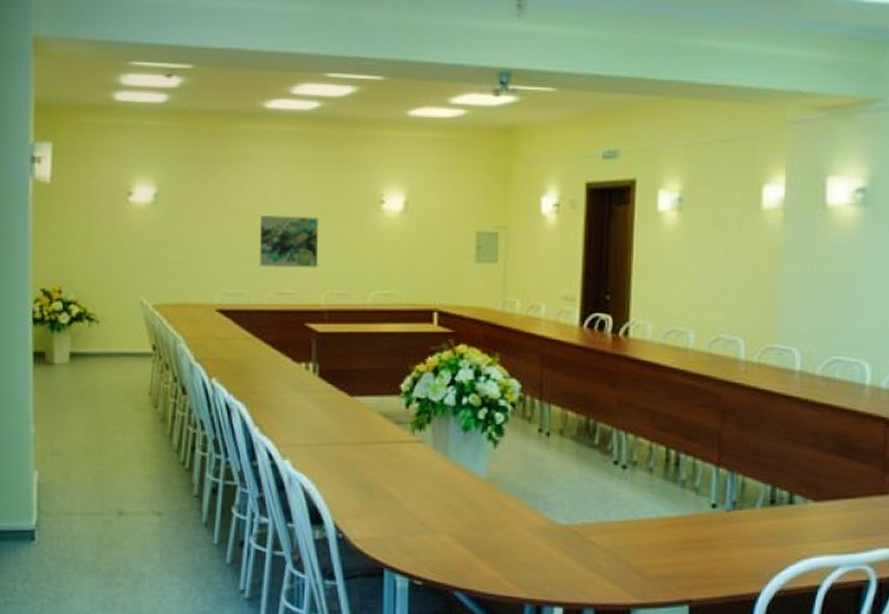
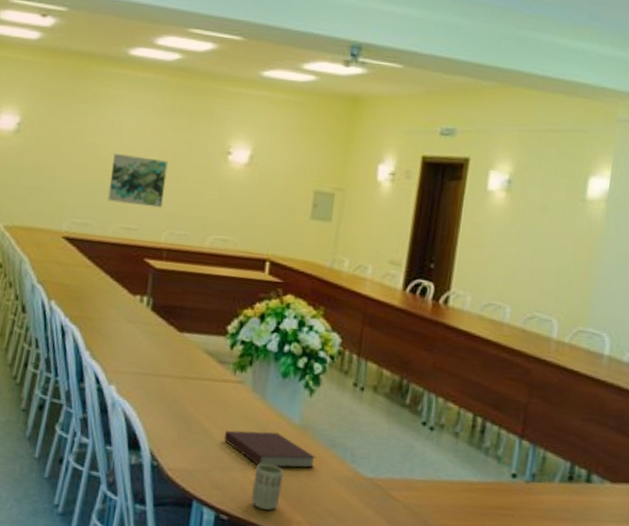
notebook: none [409,489,508,526] -> present [223,430,316,468]
cup: none [444,522,476,570] -> present [251,463,284,510]

